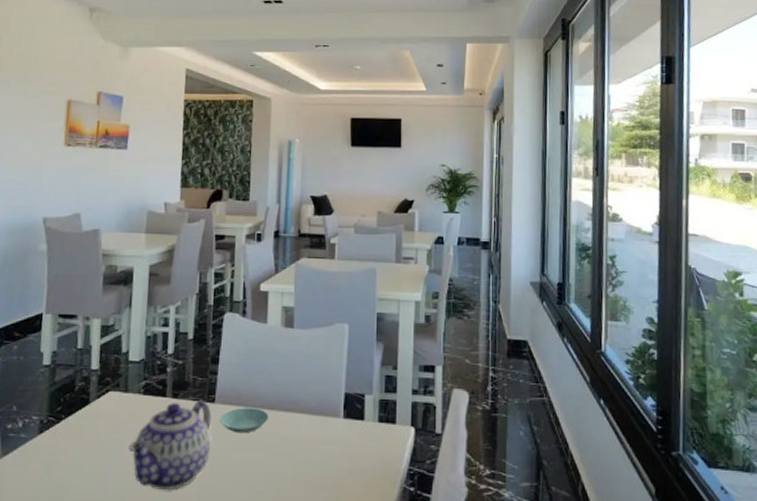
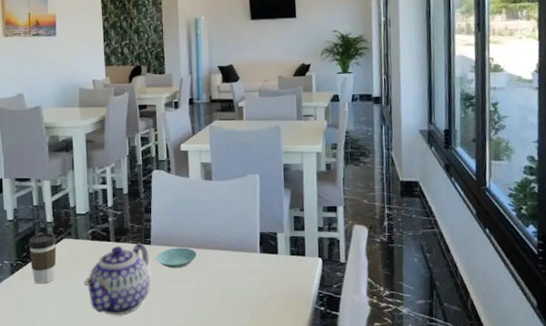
coffee cup: none [65,384,101,447] -> present [28,233,57,284]

